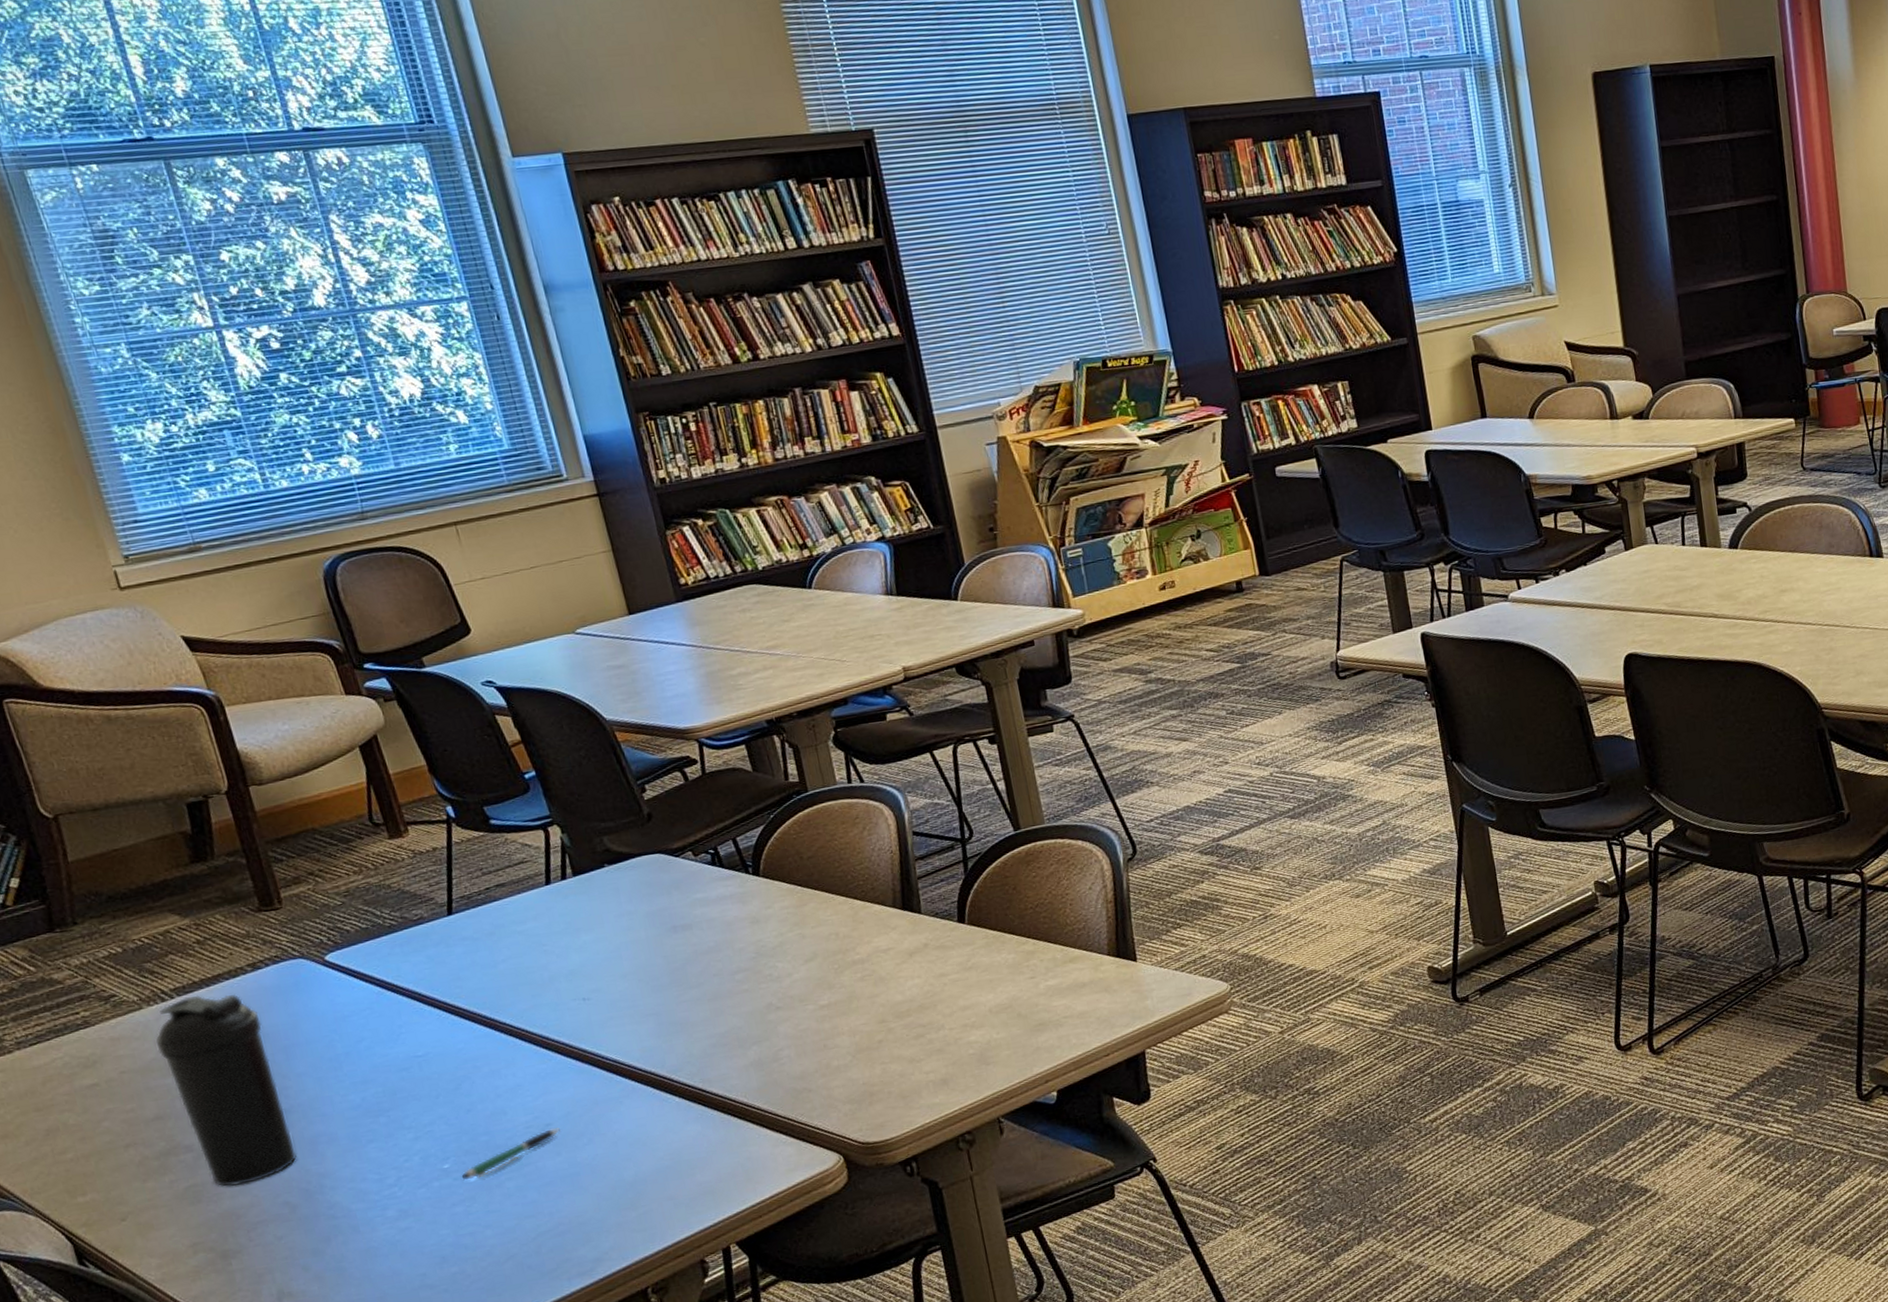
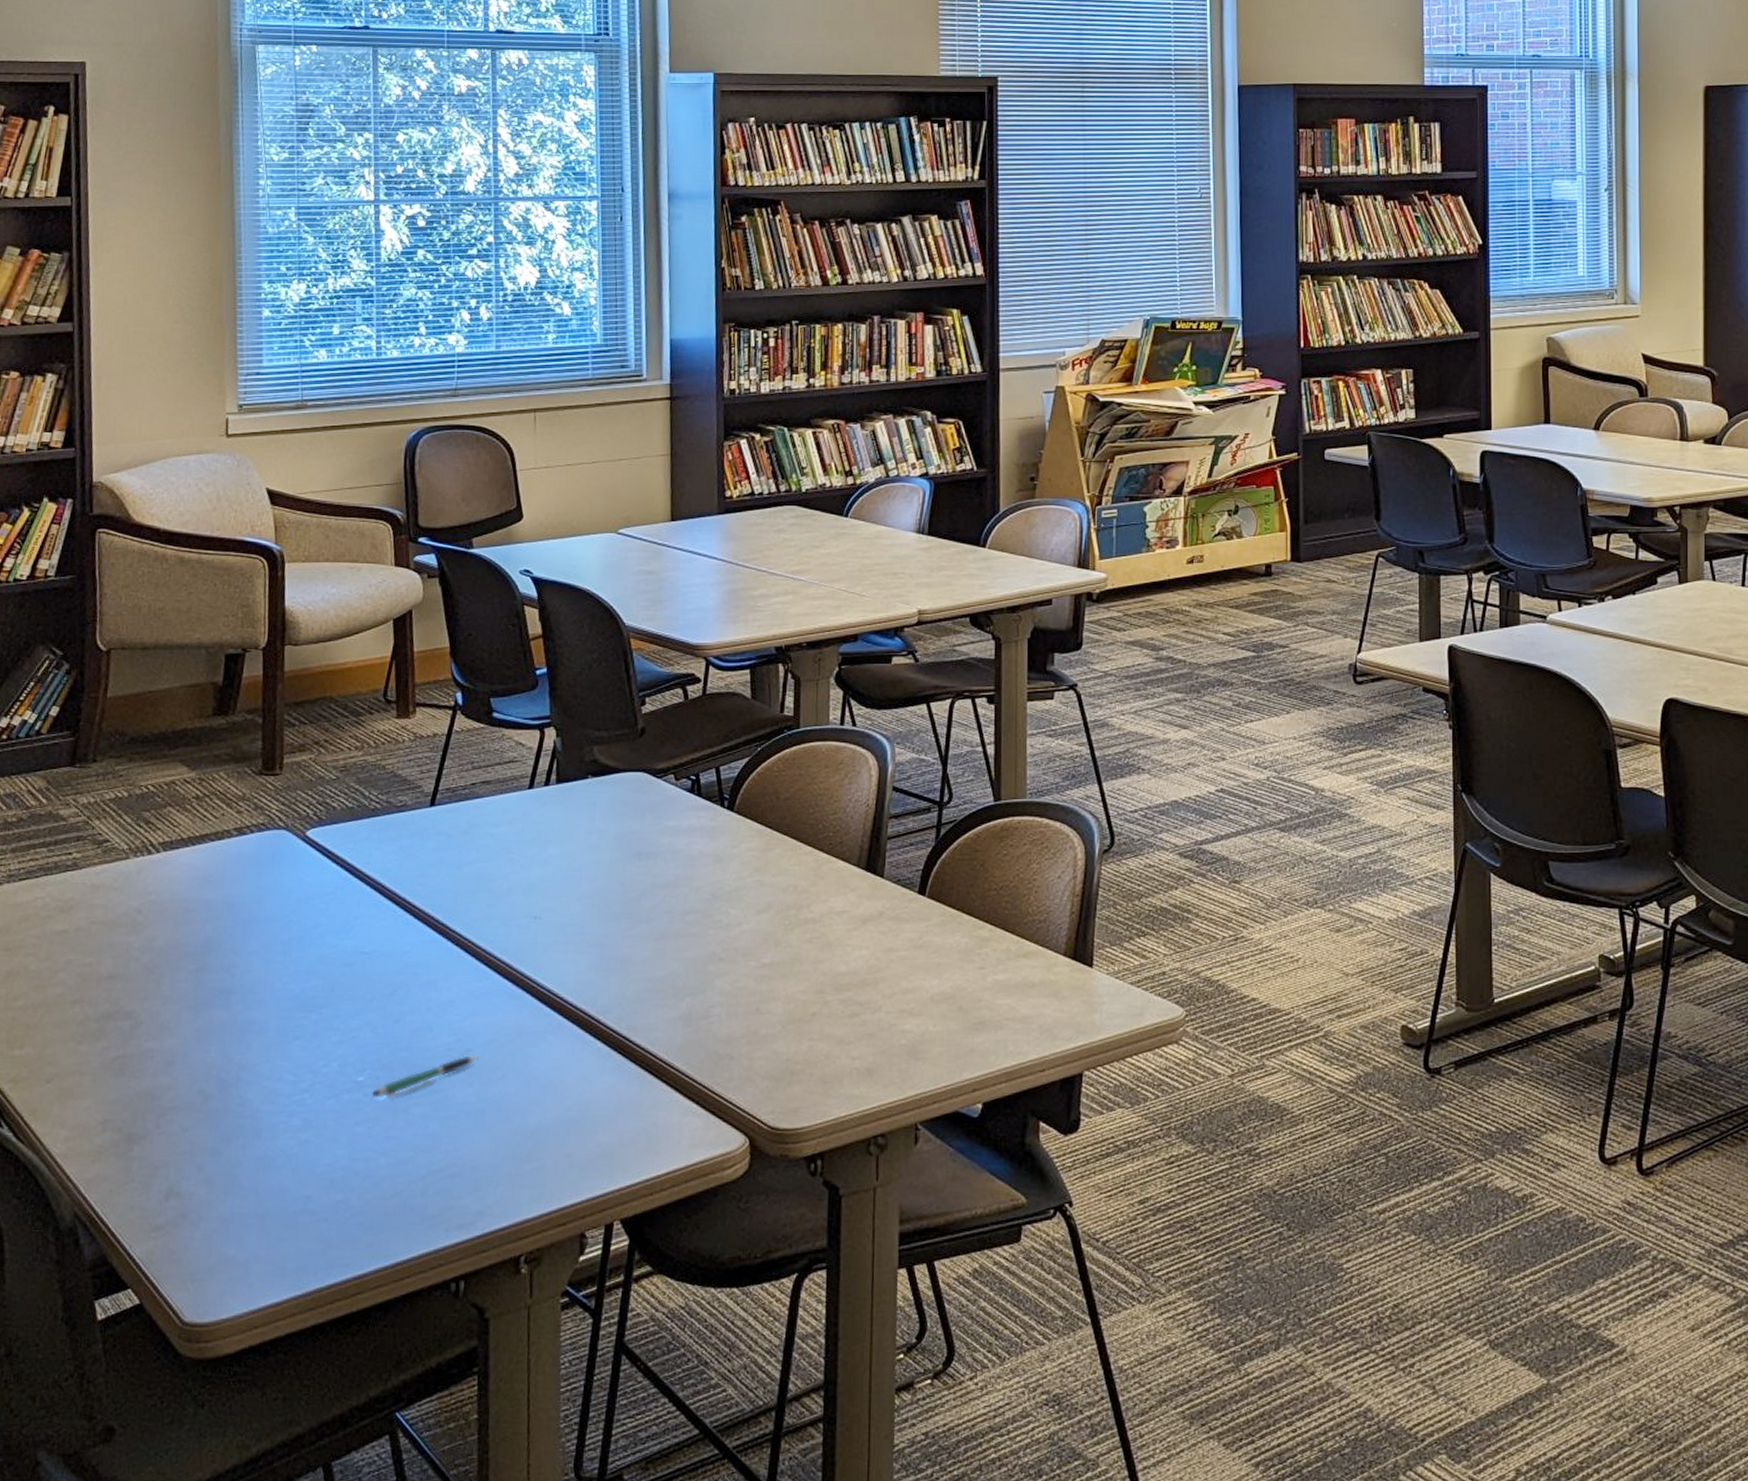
water bottle: present [155,993,297,1187] -> none [130,853,231,1063]

